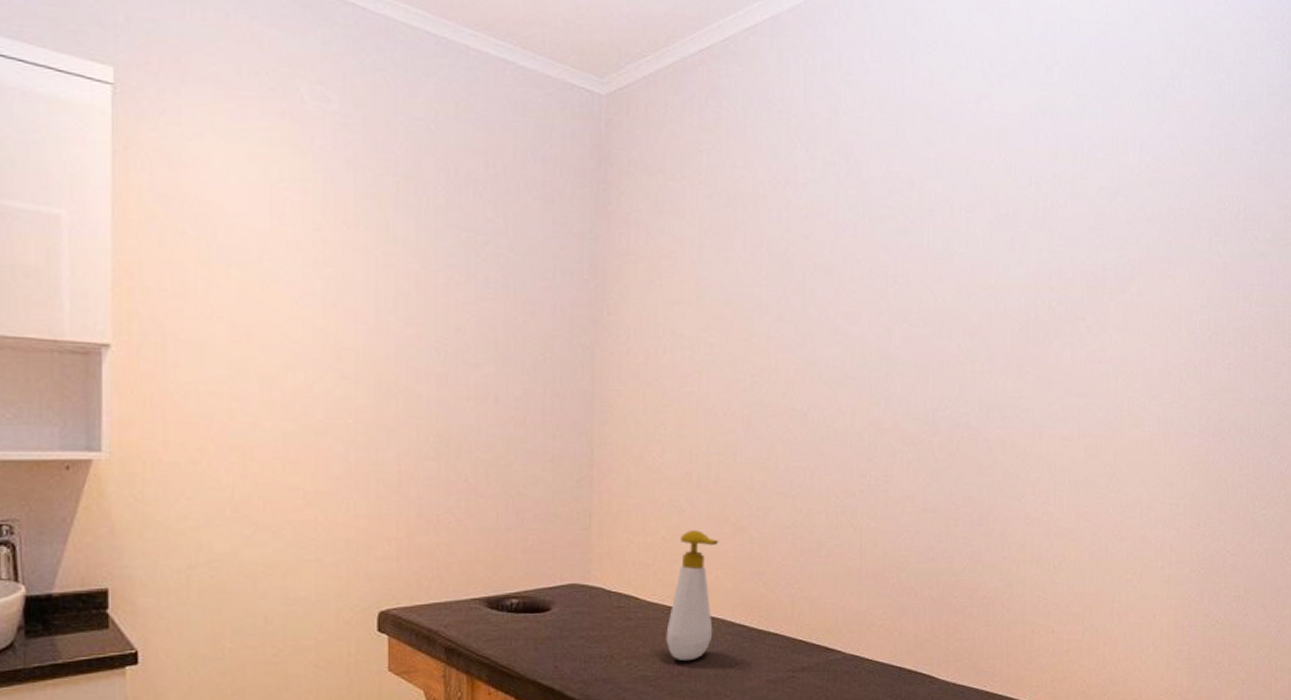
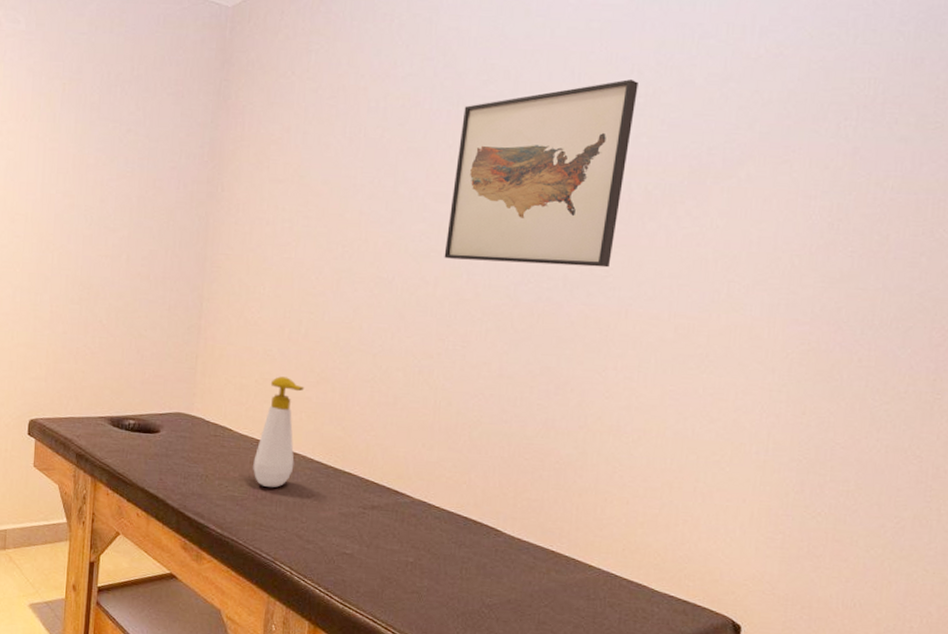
wall art: none [860,192,1037,389] -> present [444,79,638,268]

